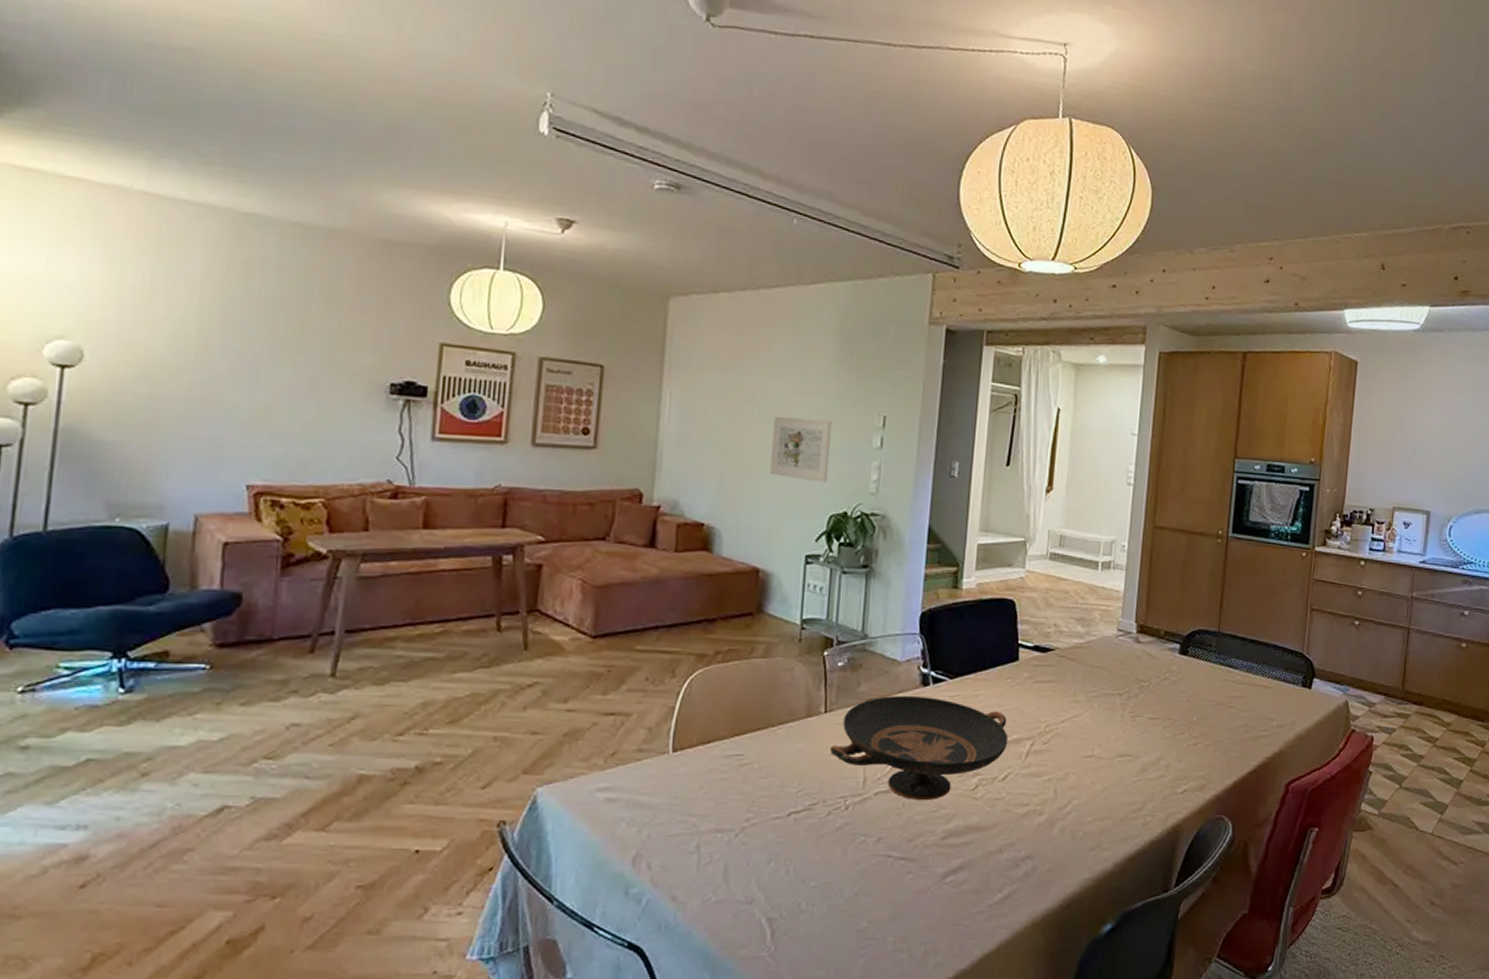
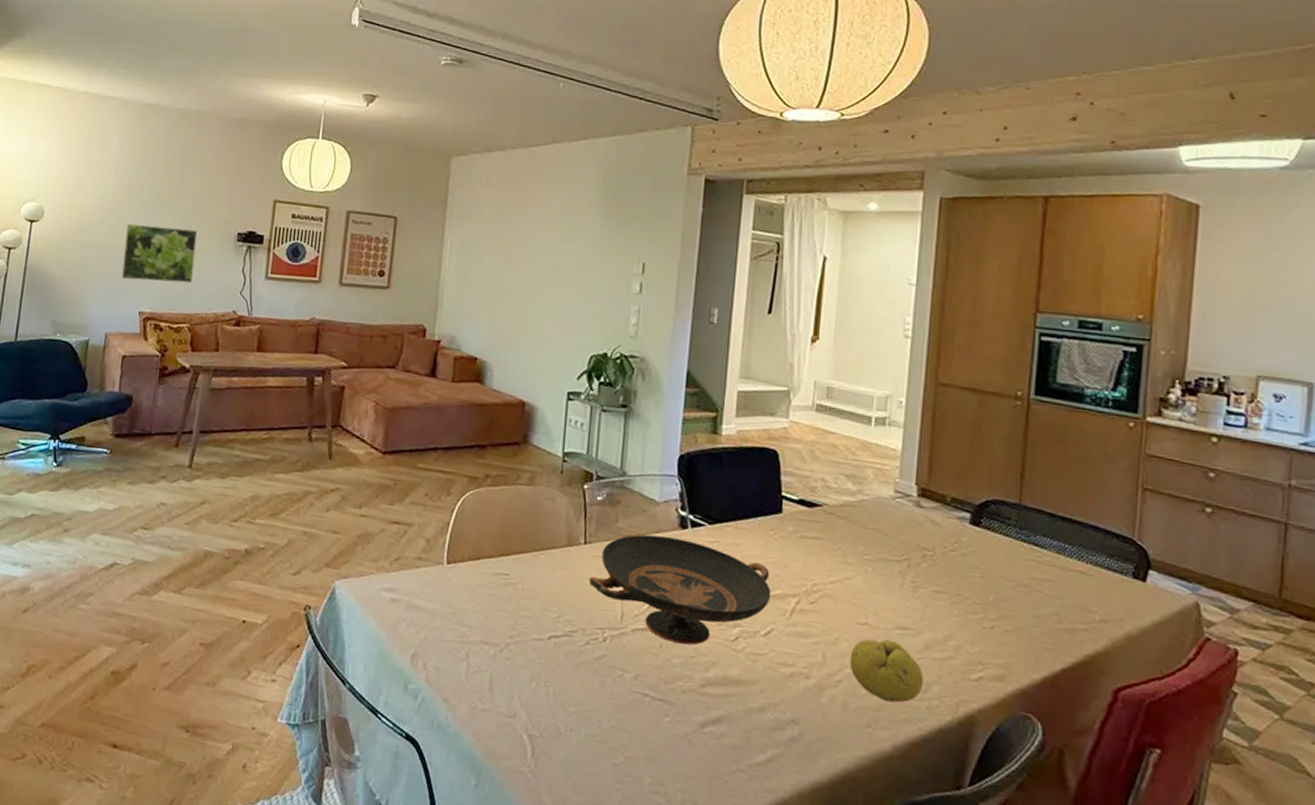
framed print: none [217,370,332,448] -> present [122,223,198,284]
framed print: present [770,416,832,483] -> none [536,262,594,325]
fruit: none [1077,768,1140,824] -> present [849,639,924,703]

